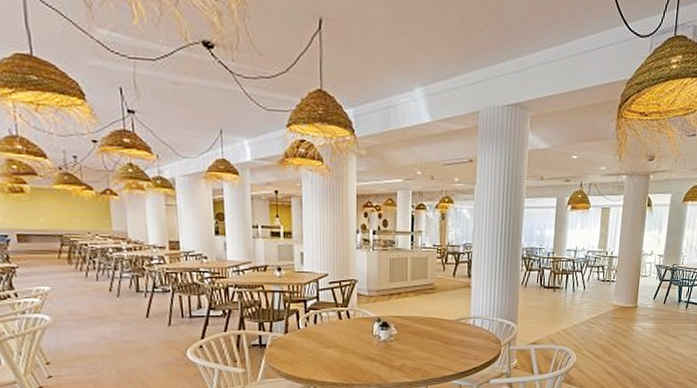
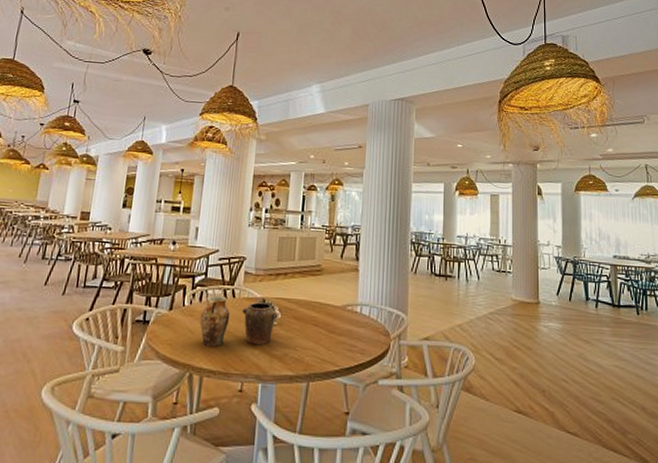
jar set: none [317,317,394,363] -> present [200,295,278,347]

